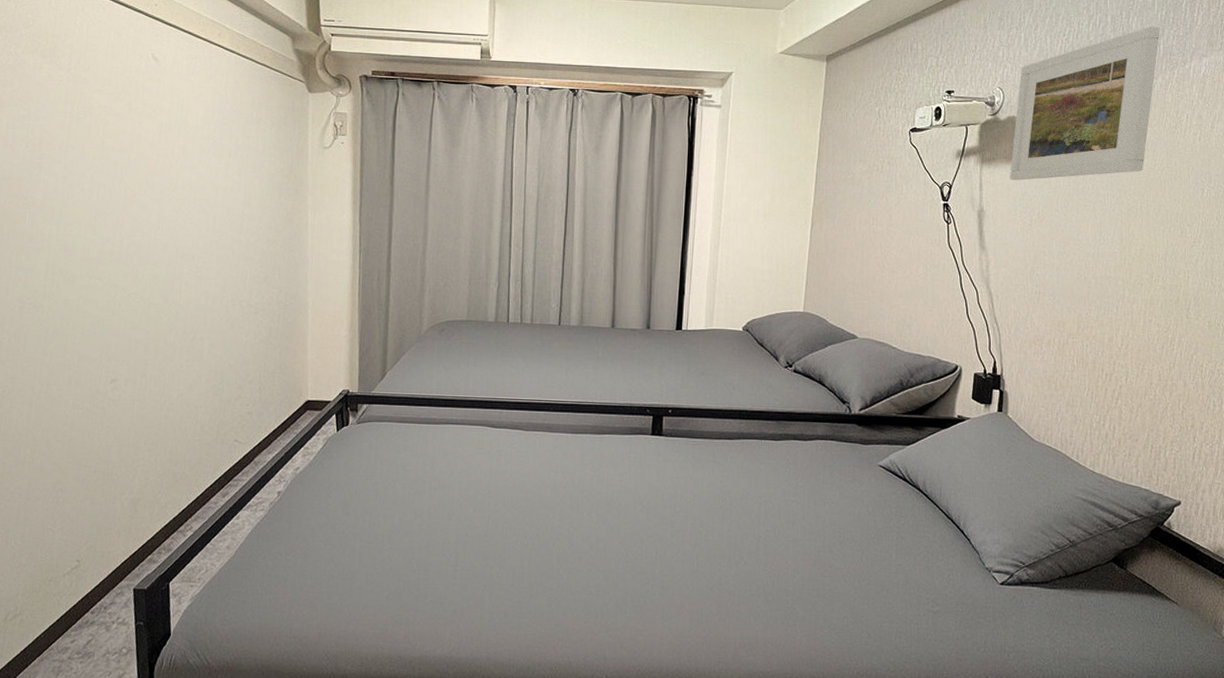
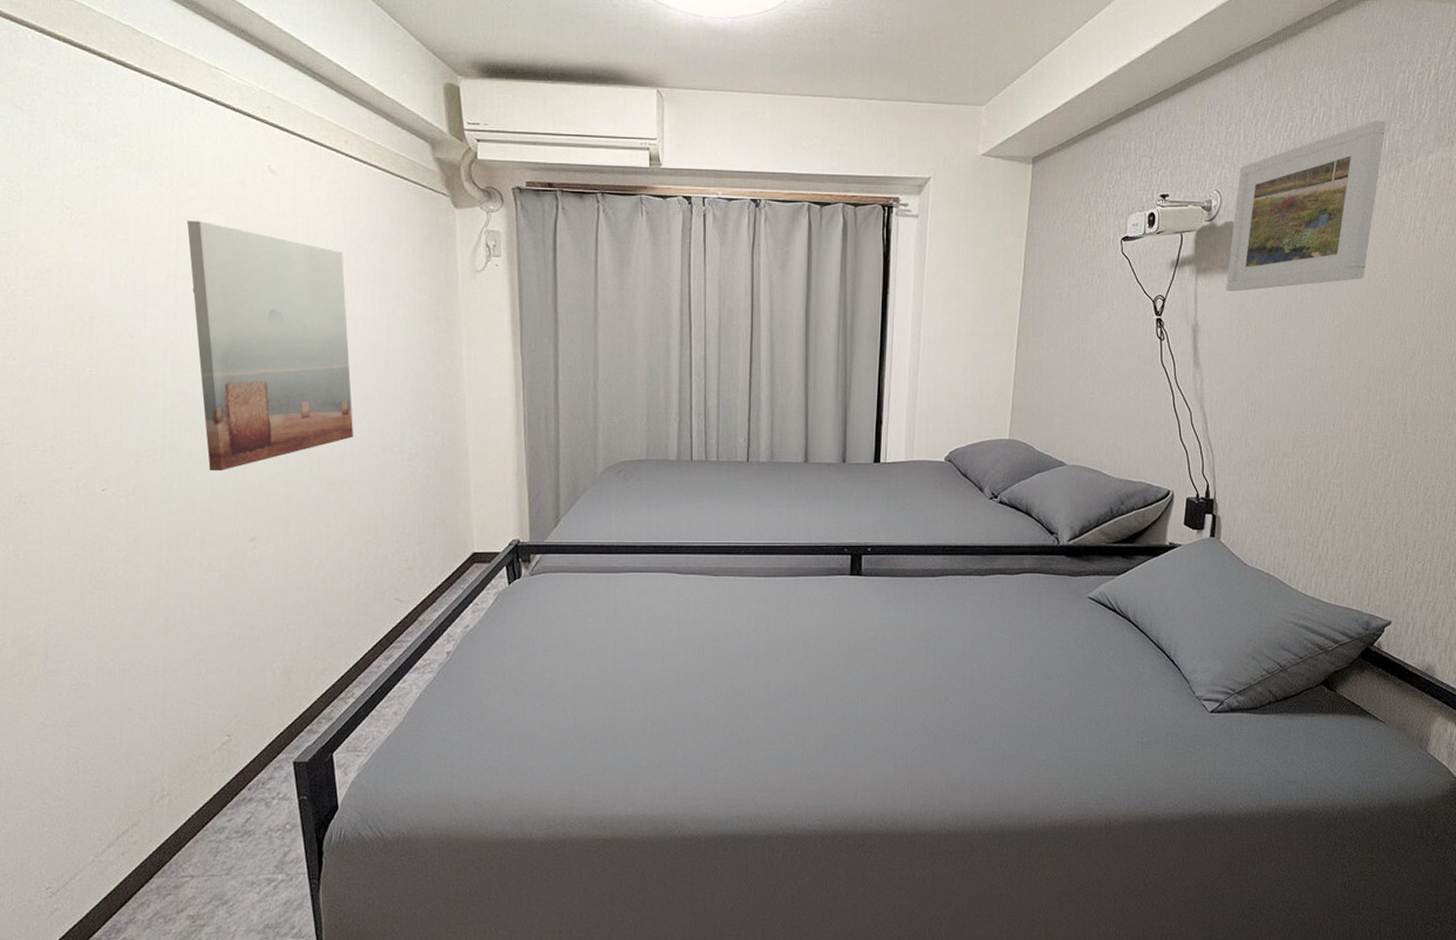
wall art: none [80,100,210,319] -> present [186,221,353,472]

